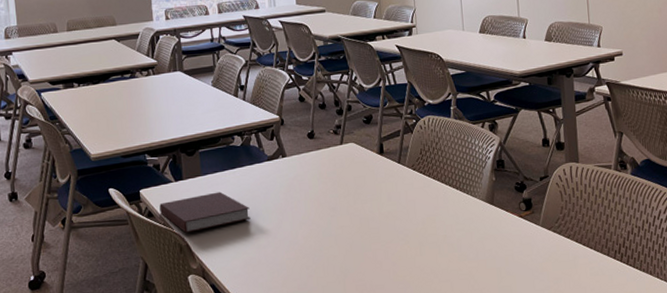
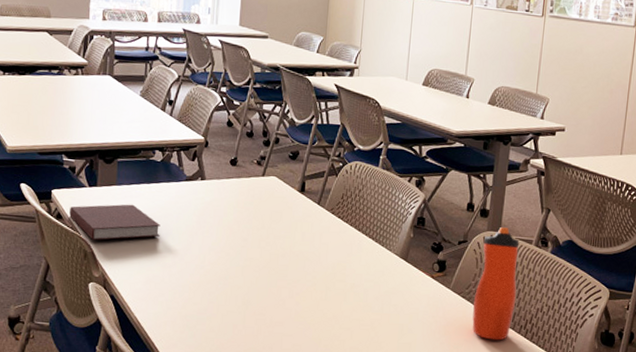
water bottle: none [564,157,606,270] -> present [472,227,520,341]

